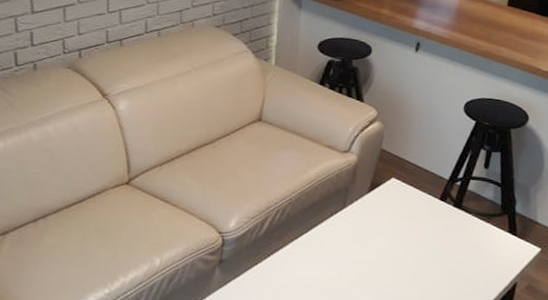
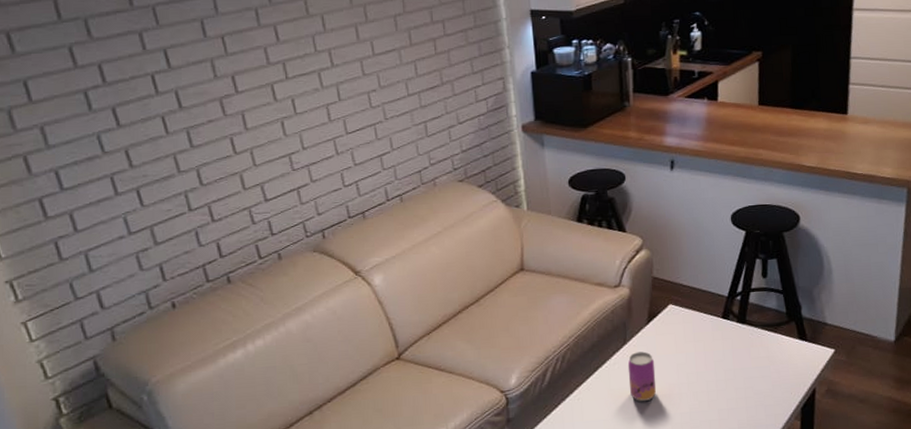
beer can: none [340,217,369,267] -> present [627,351,657,402]

